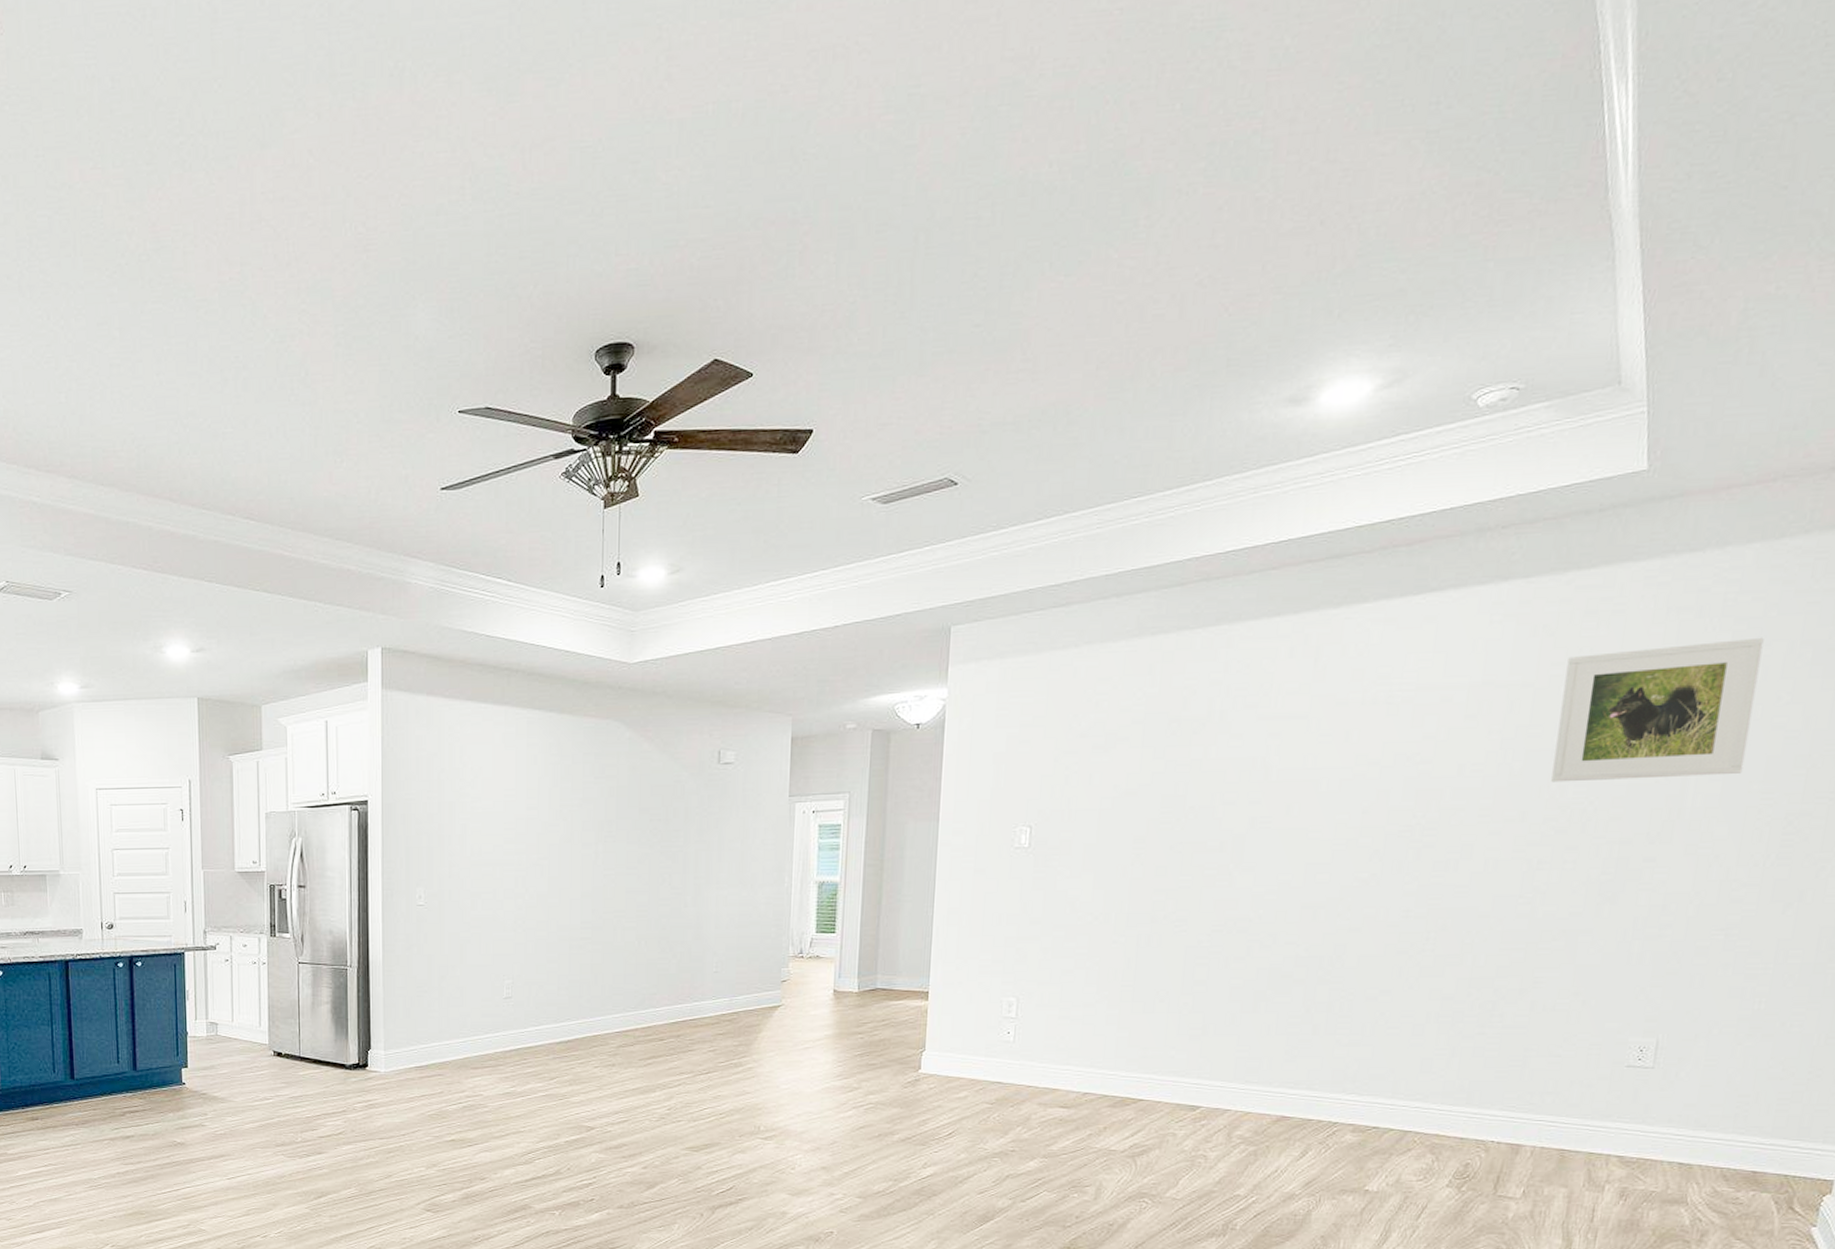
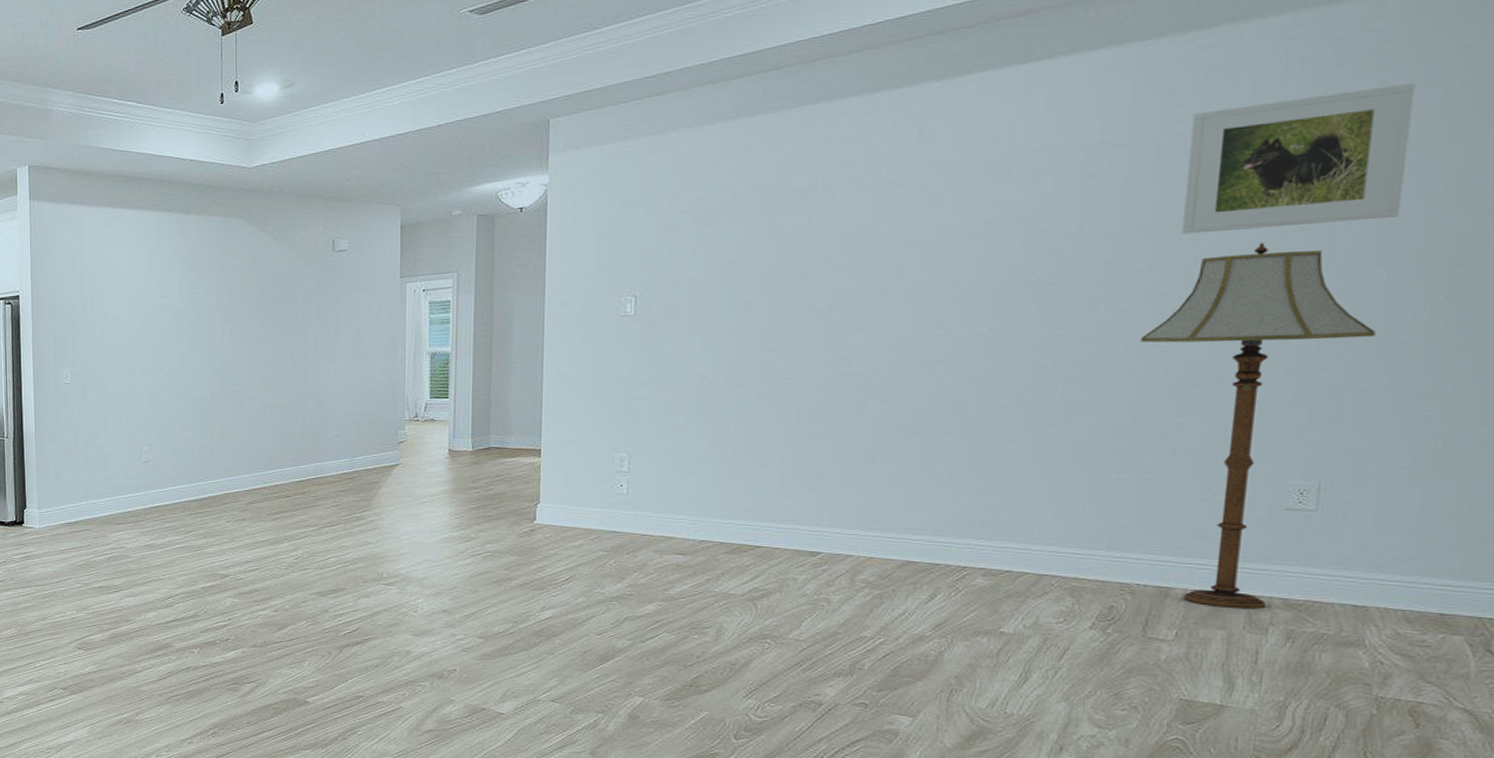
floor lamp: none [1508,793,1715,1167] -> present [1141,242,1376,609]

